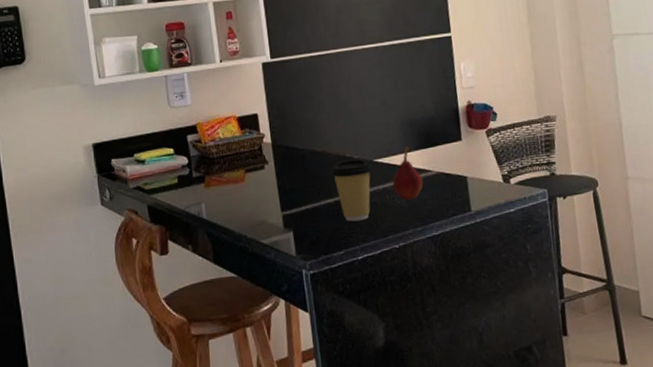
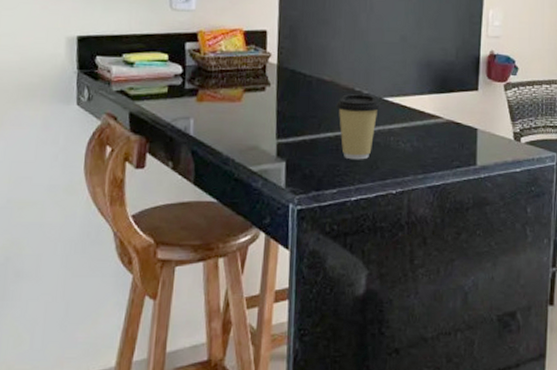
fruit: present [392,146,424,201] -> none [399,89,432,145]

